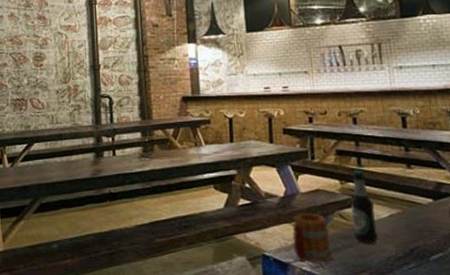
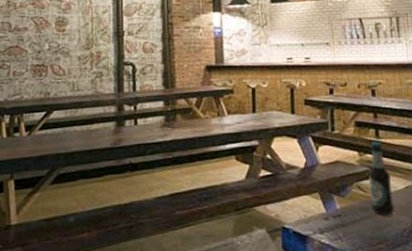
mug: present [292,213,334,263] -> none [311,185,352,235]

